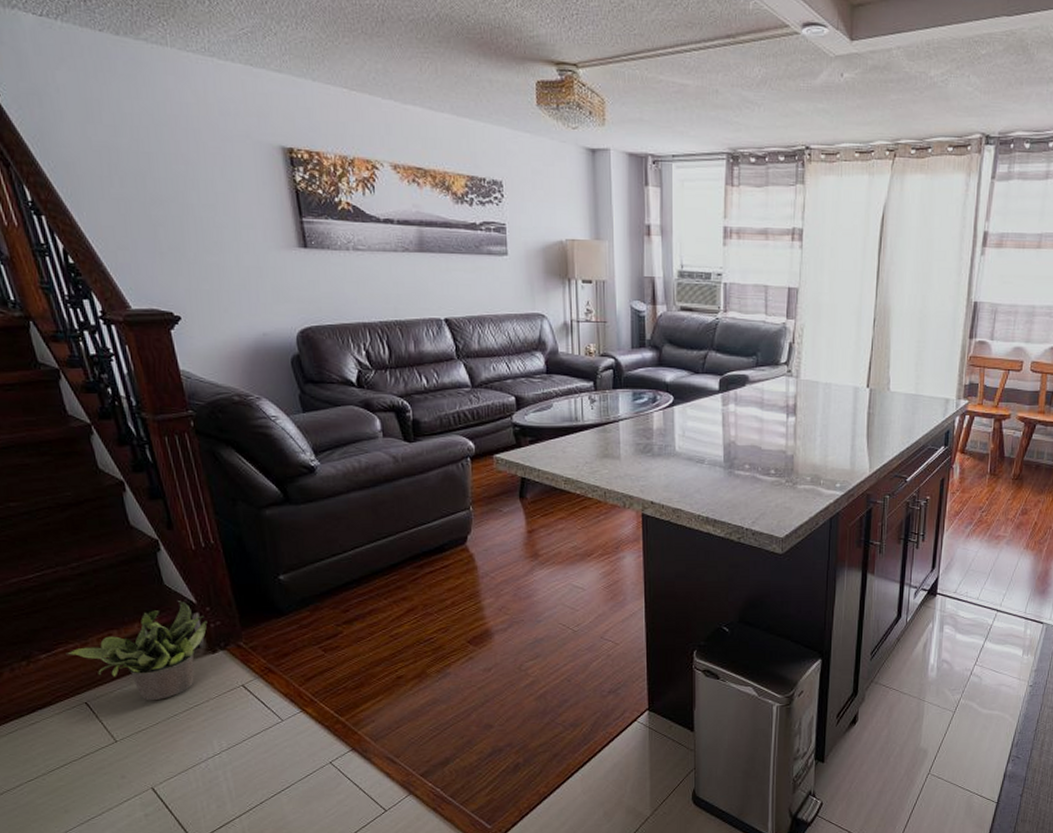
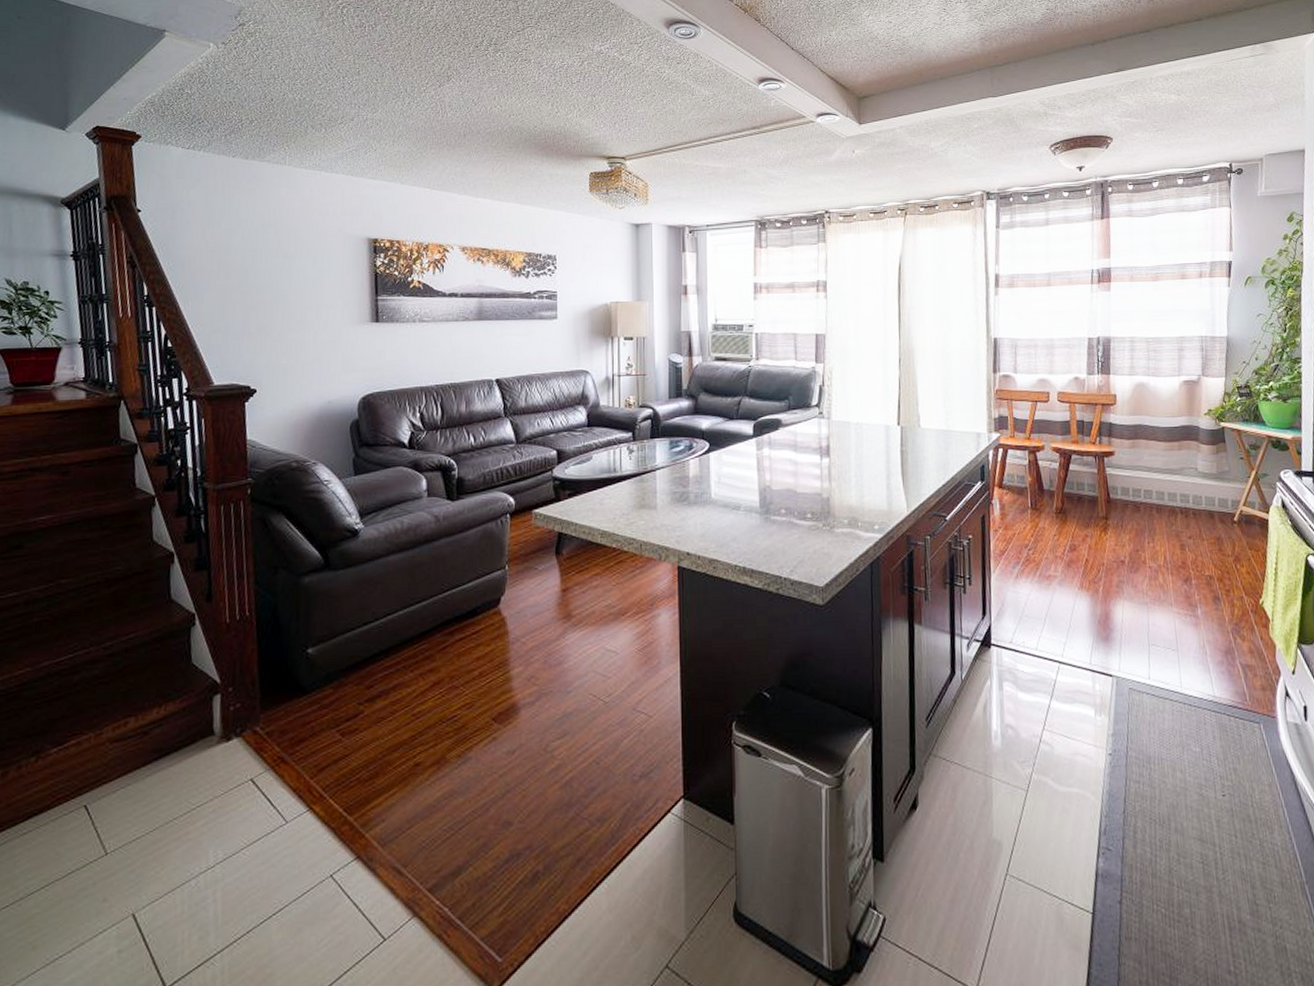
potted plant: present [67,601,207,701] -> none [79,681,227,802]

